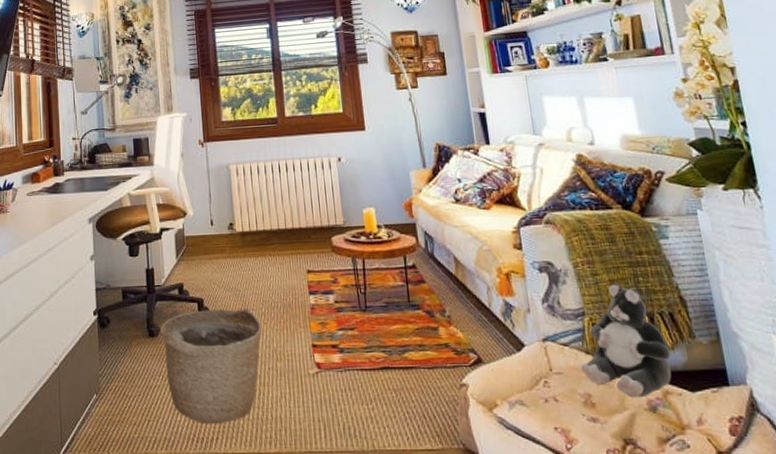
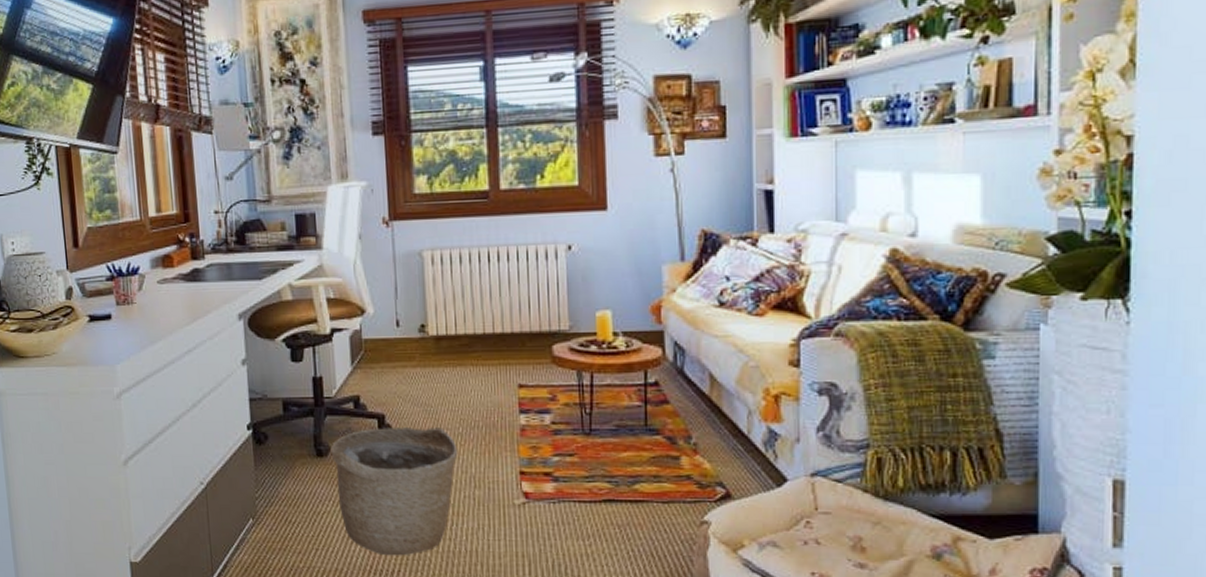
plush toy: present [580,284,672,398] -> none [853,412,971,543]

